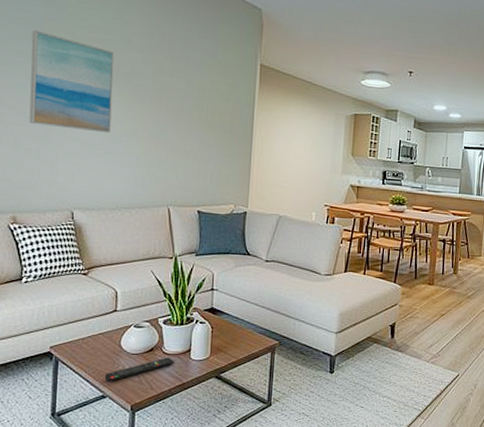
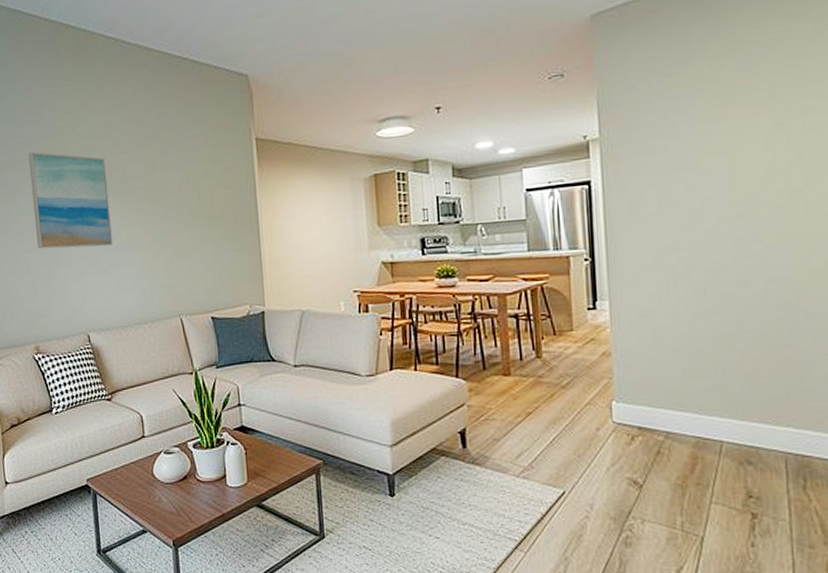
remote control: present [104,357,175,382] -> none [142,485,211,515]

